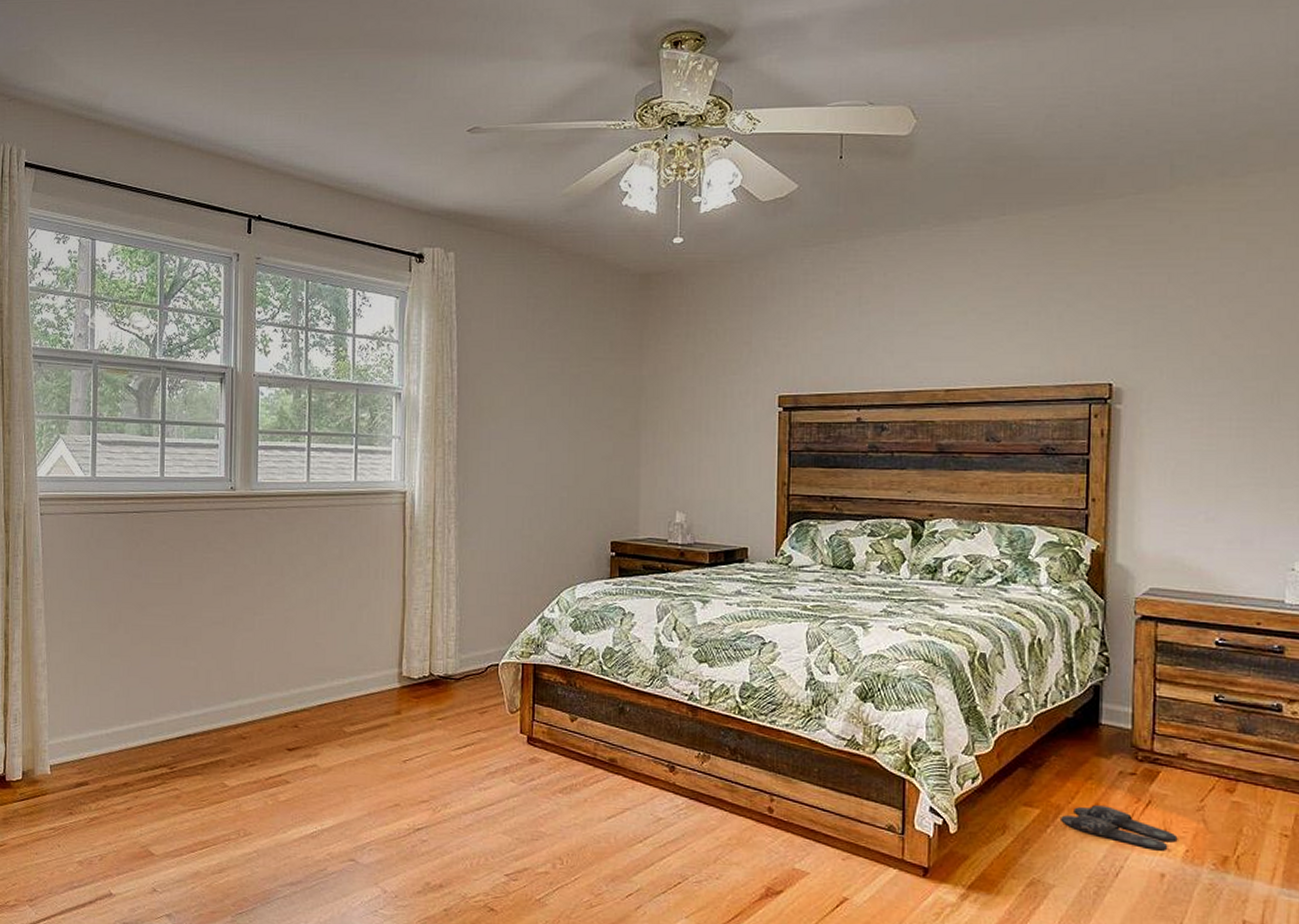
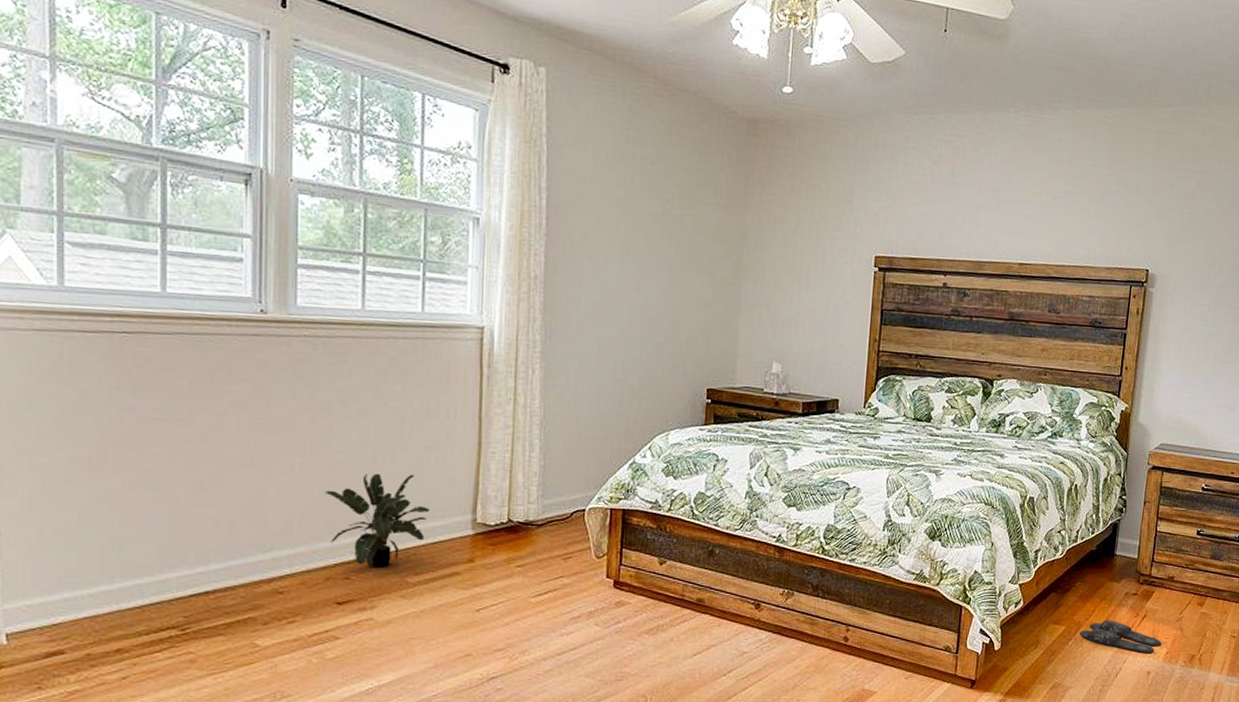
potted plant: none [279,629,362,718] -> present [325,473,429,569]

